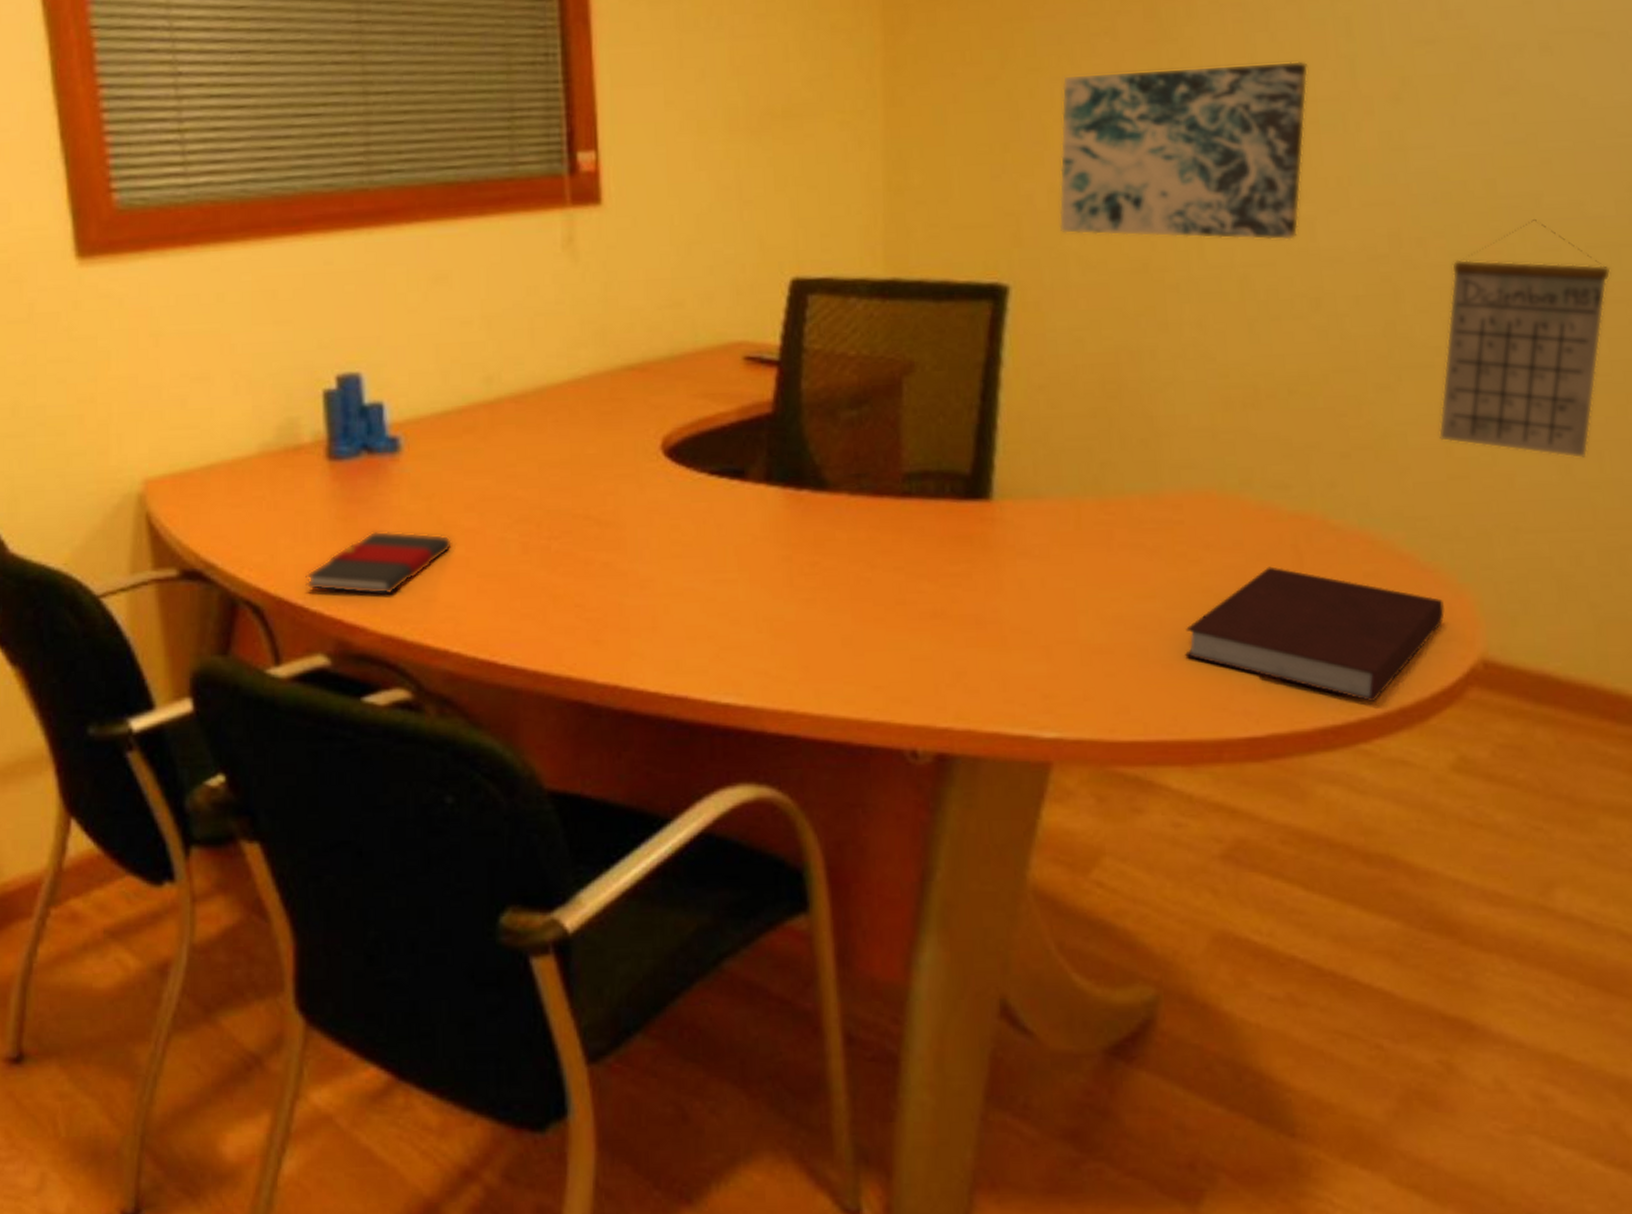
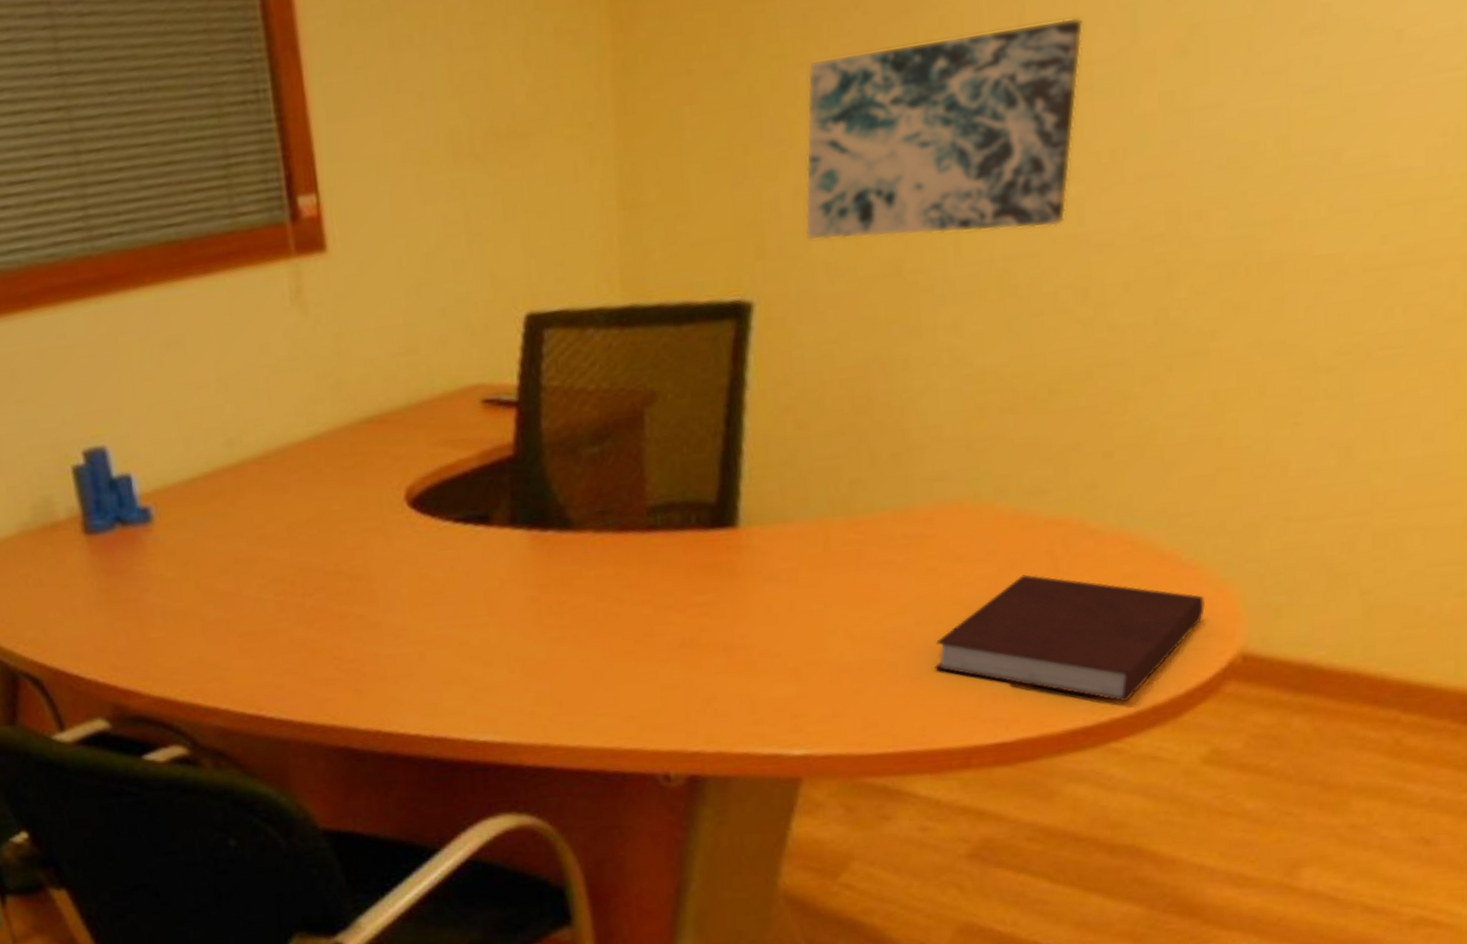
book: present [305,530,453,595] -> none [77,598,212,661]
calendar: present [1438,219,1611,459] -> none [1208,178,1414,440]

